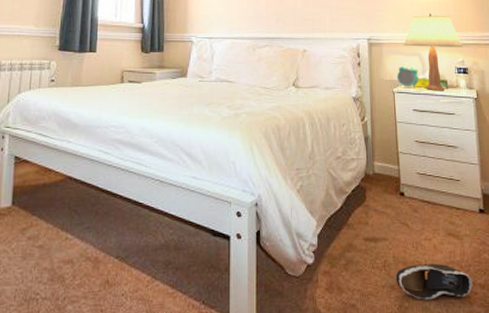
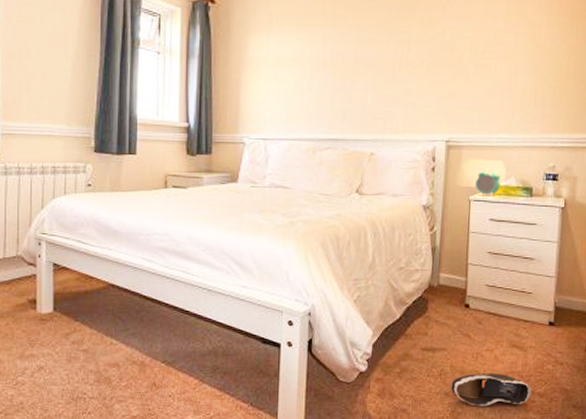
table lamp: present [403,13,463,91] -> none [487,111,557,200]

